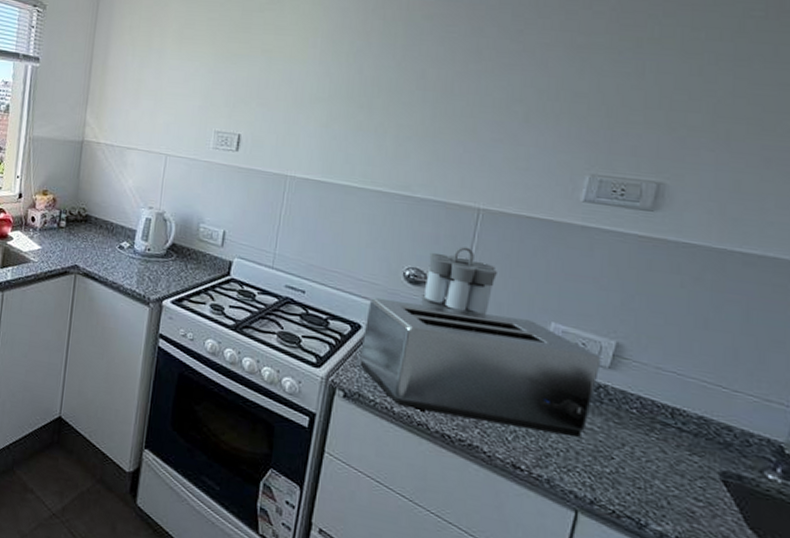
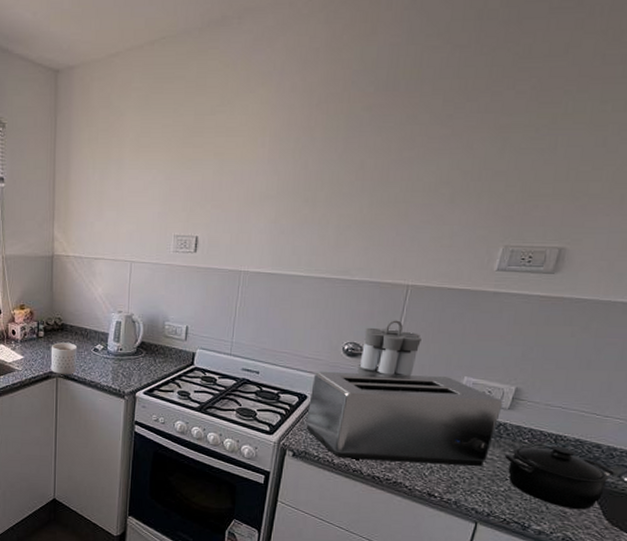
mug: none [70,235,101,272] -> present [50,342,78,374]
saucepan: none [609,417,753,511] -> present [505,445,614,510]

